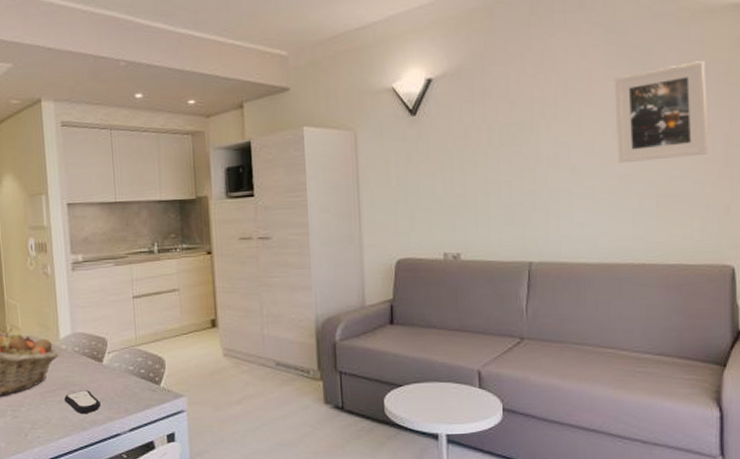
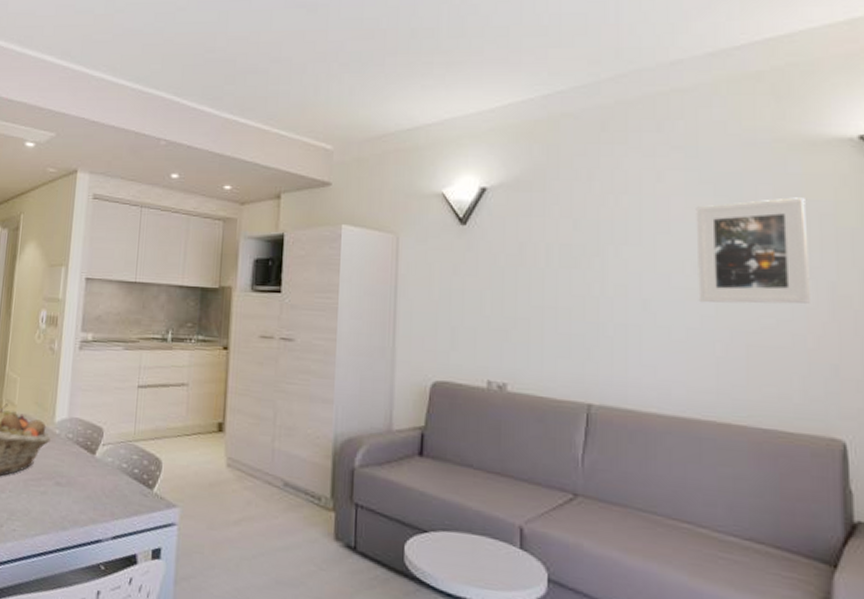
remote control: present [64,390,101,414] -> none [48,483,86,511]

